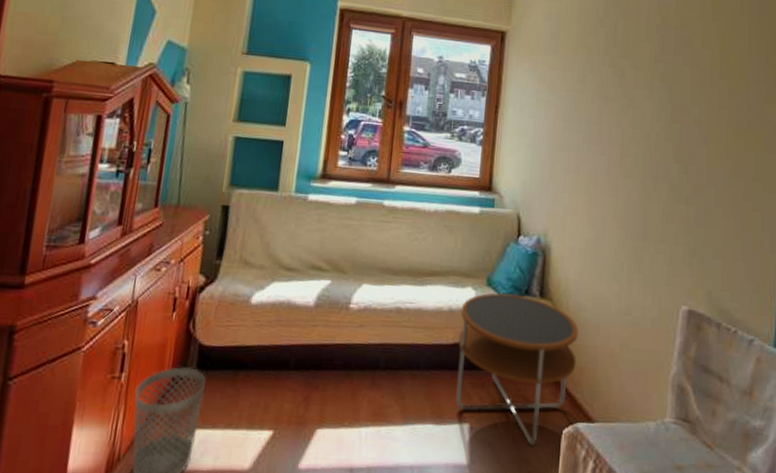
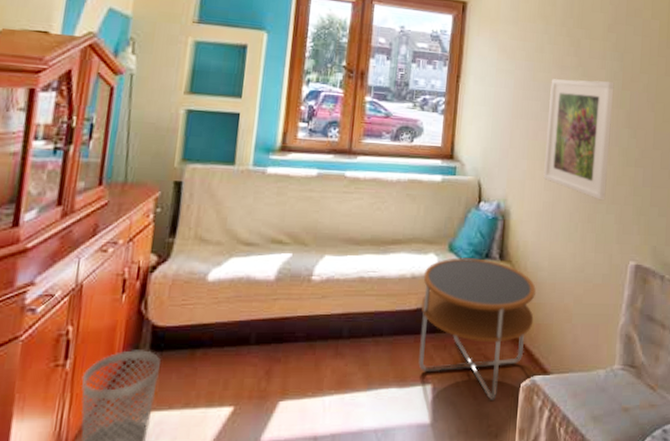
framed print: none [586,110,662,239] -> present [543,79,614,201]

